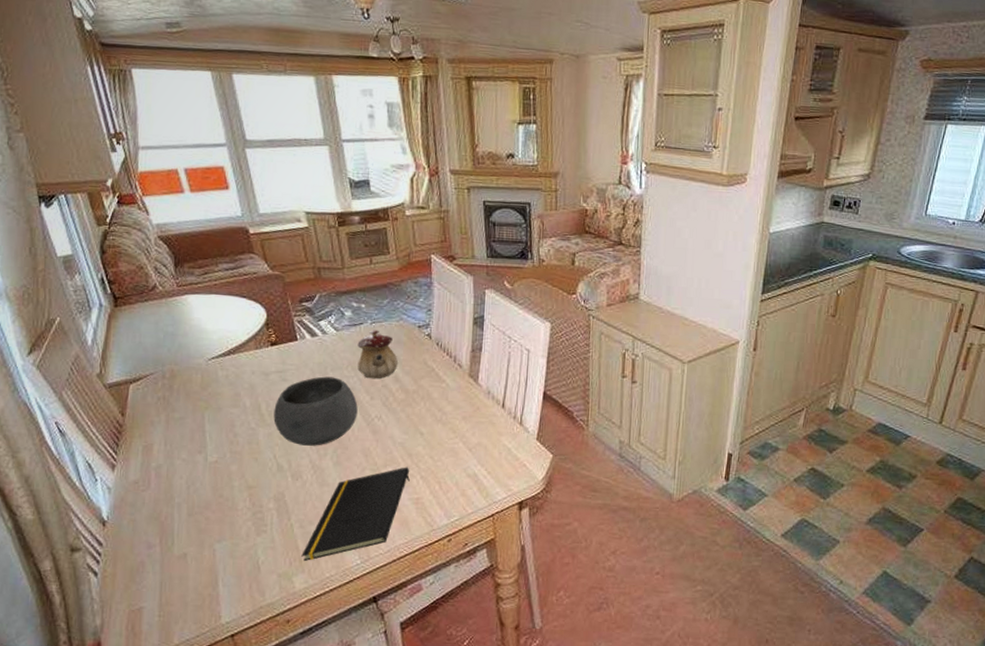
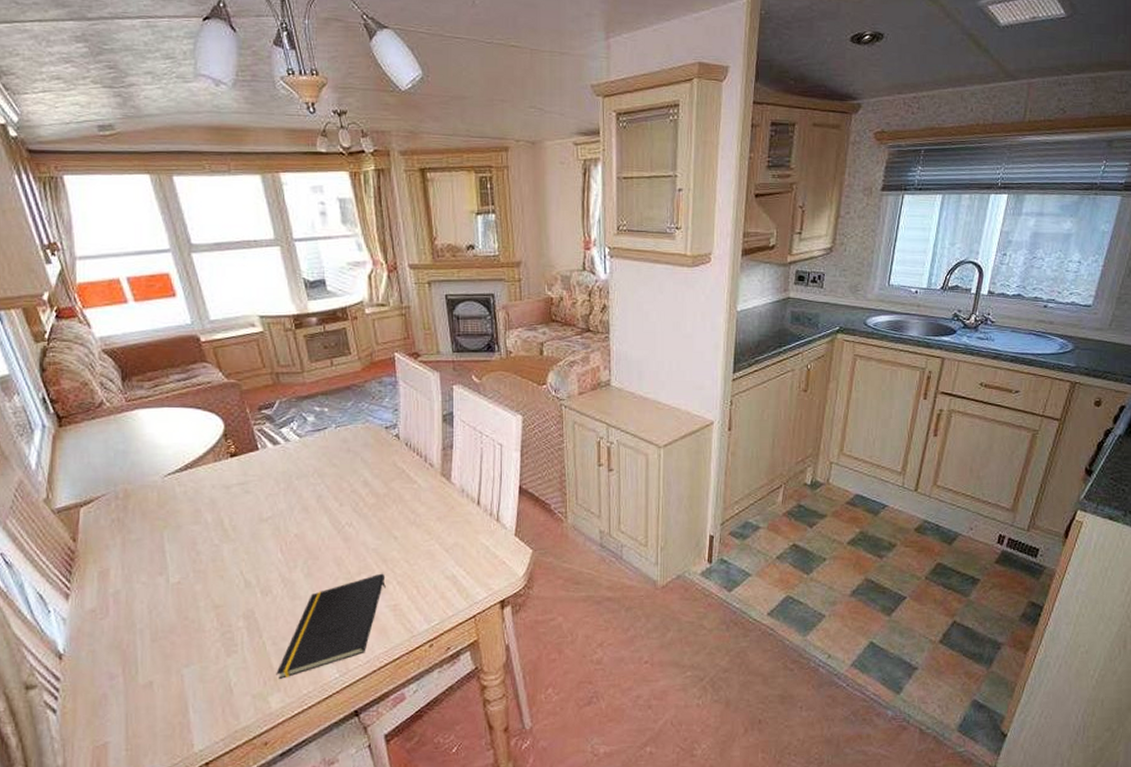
bowl: present [273,376,358,446] -> none [238,485,327,559]
teapot: present [357,330,399,379] -> none [323,434,367,485]

